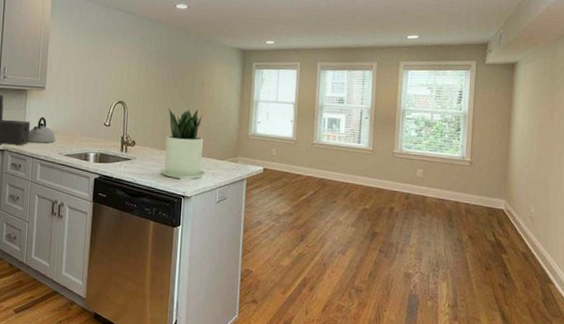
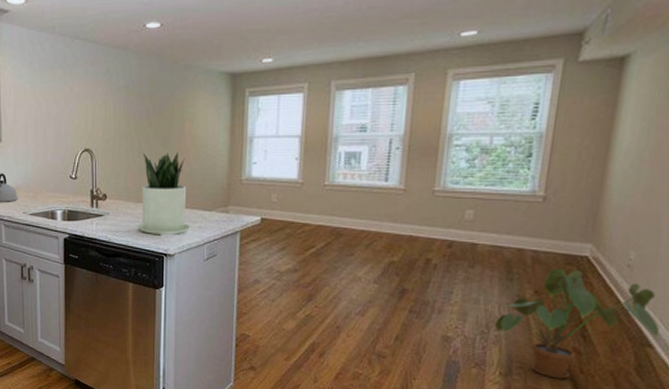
house plant: none [443,218,556,310] -> present [495,268,659,379]

